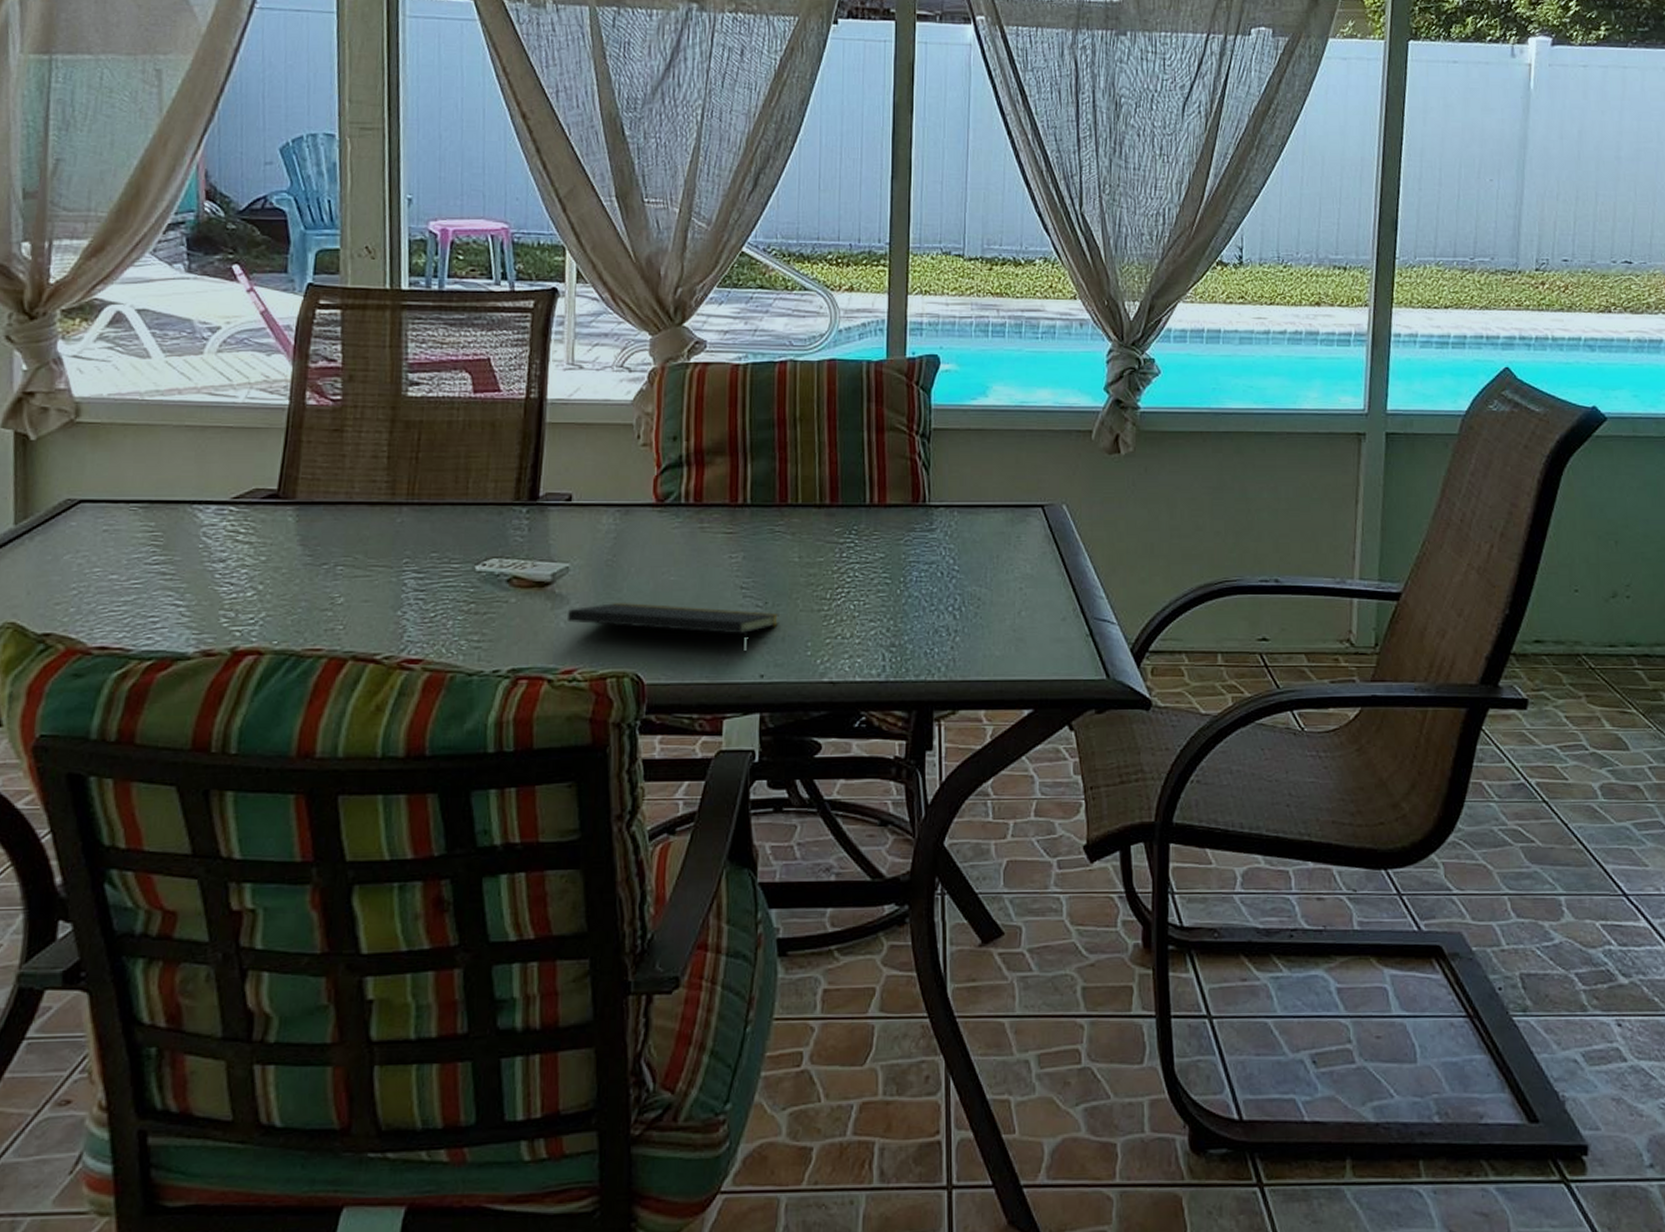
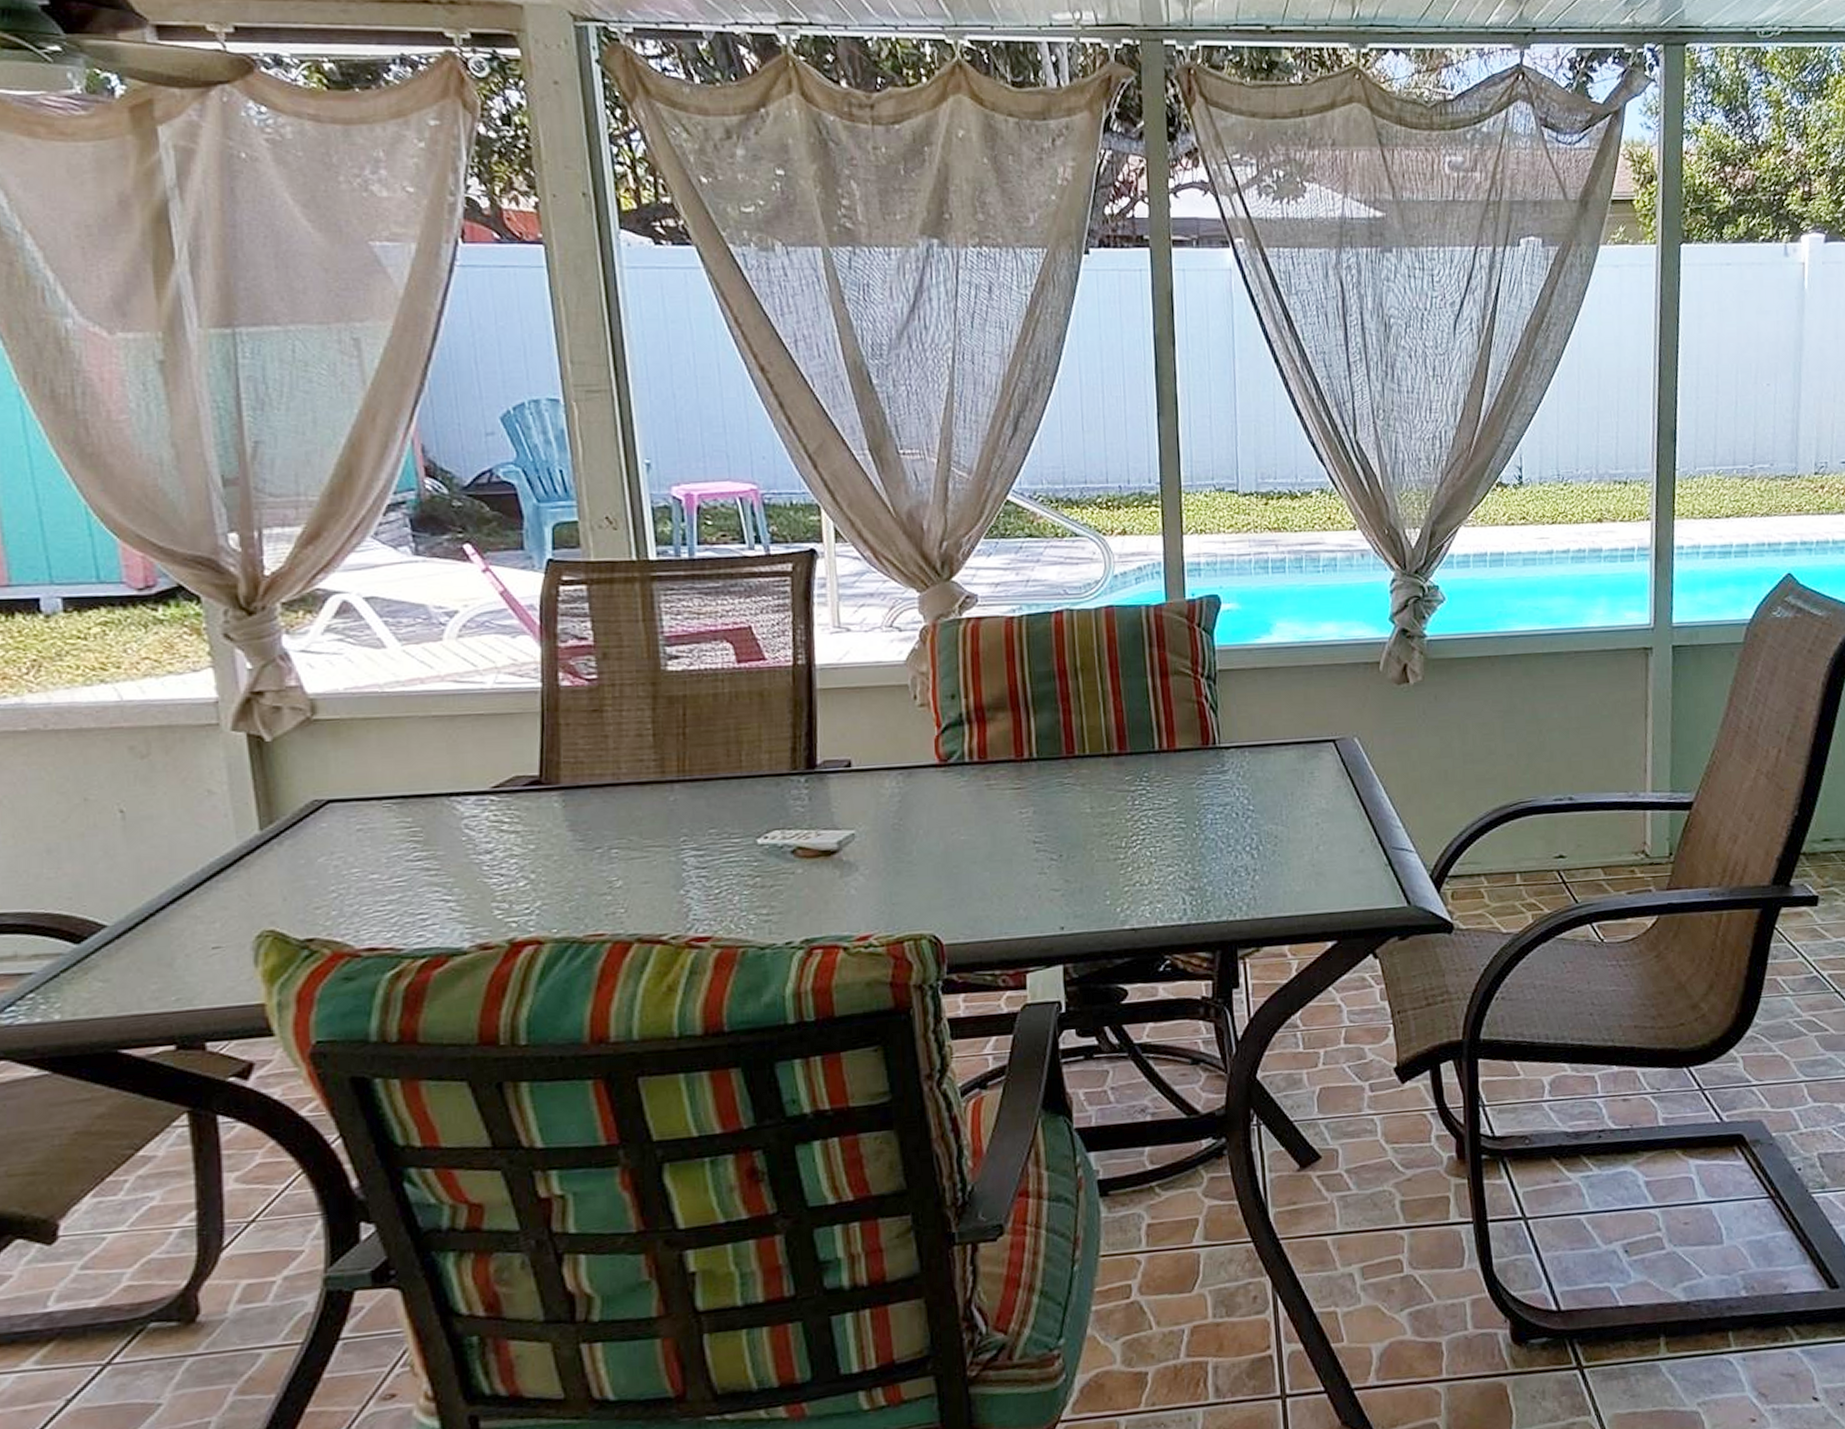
notepad: present [568,603,779,659] -> none [858,864,1076,913]

